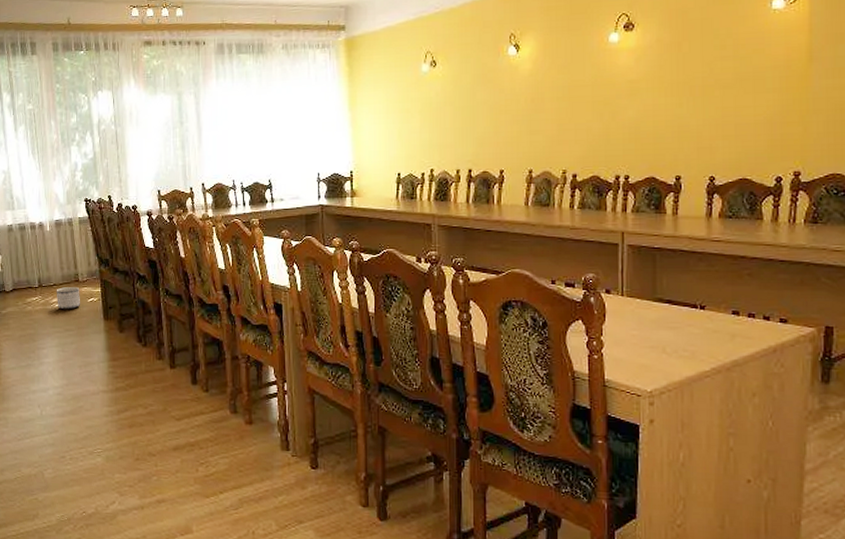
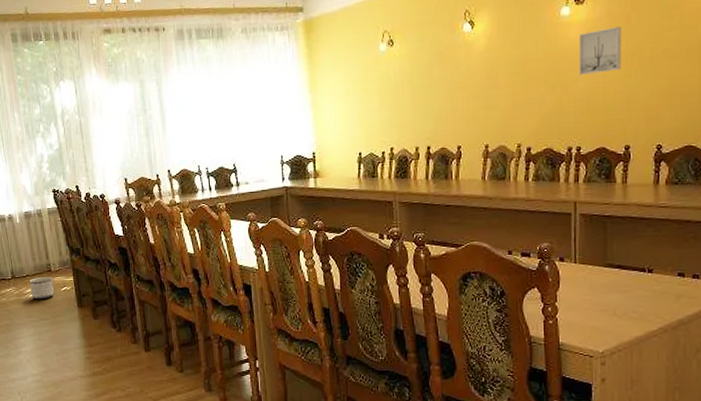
wall art: none [627,54,673,102] -> present [578,26,622,75]

